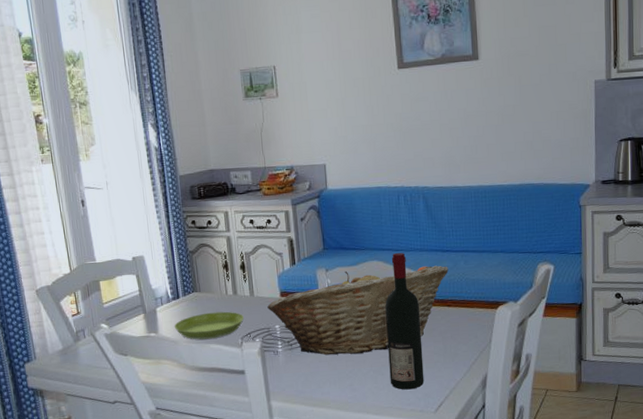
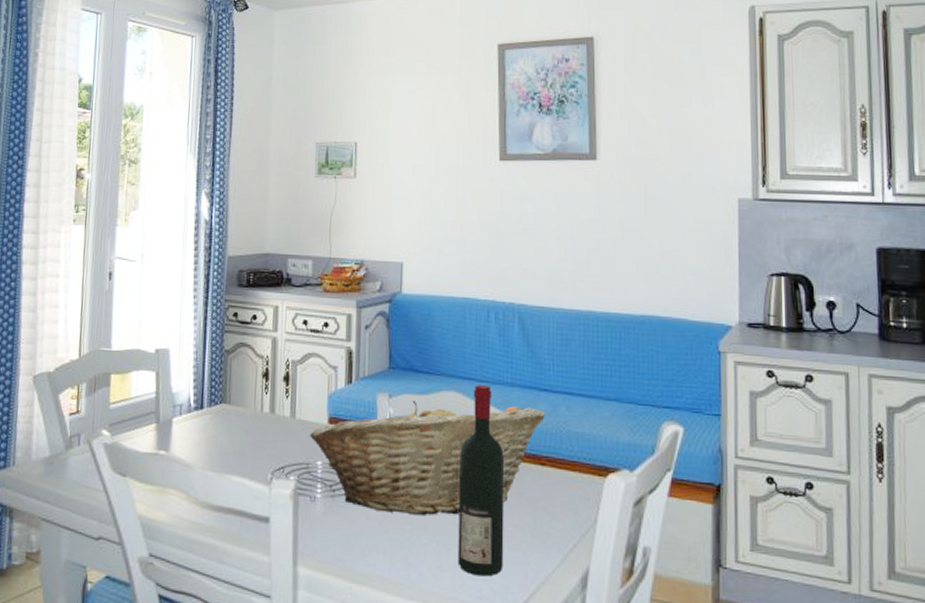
saucer: present [174,311,244,340] -> none [190,432,278,468]

